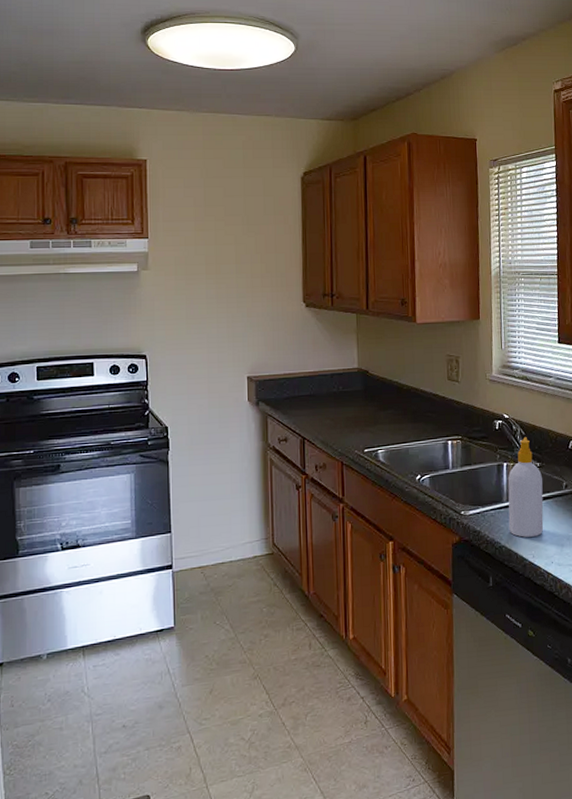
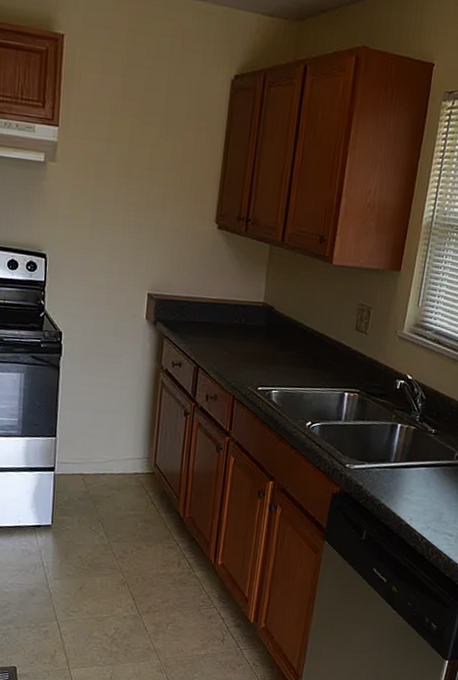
soap bottle: present [508,436,544,537] -> none [391,400,435,501]

